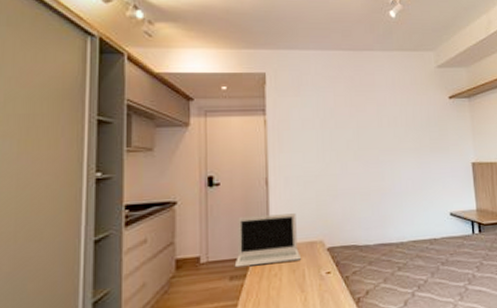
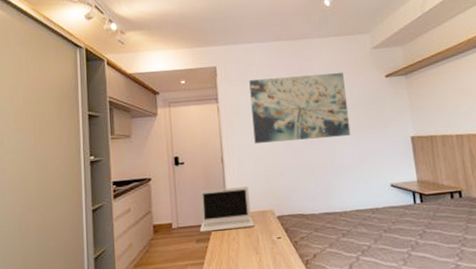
wall art: none [303,90,412,164] -> present [249,73,351,143]

